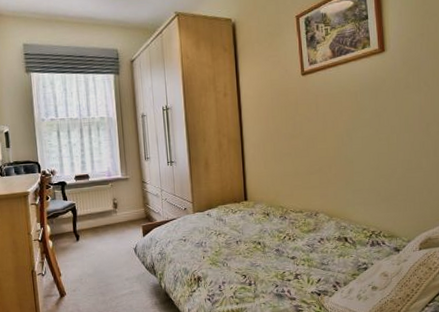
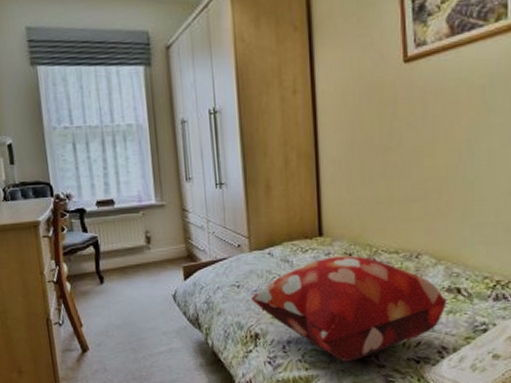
decorative pillow: none [195,215,338,296] -> present [251,256,447,362]

